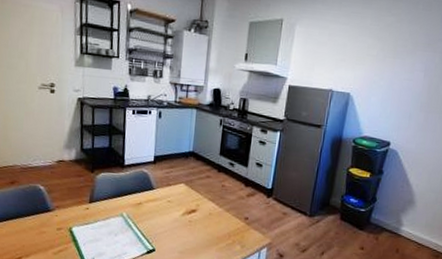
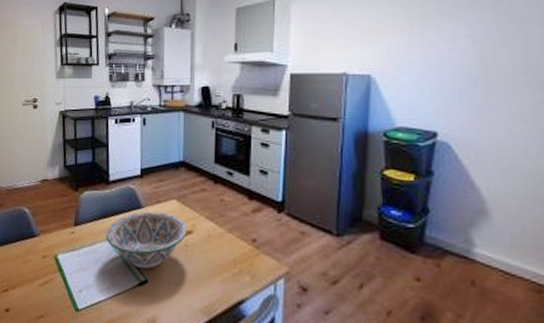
decorative bowl: none [118,192,192,240] -> present [105,211,187,269]

